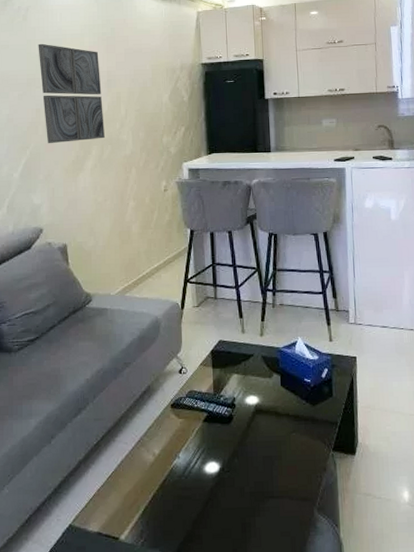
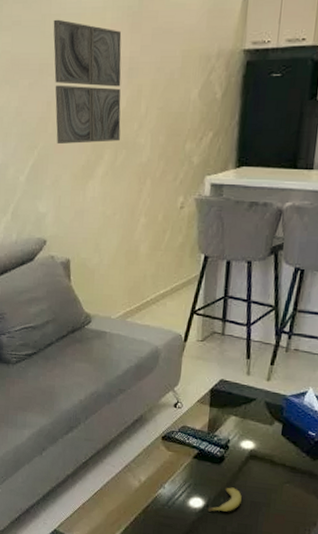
fruit: none [223,445,254,475] -> present [207,487,242,512]

